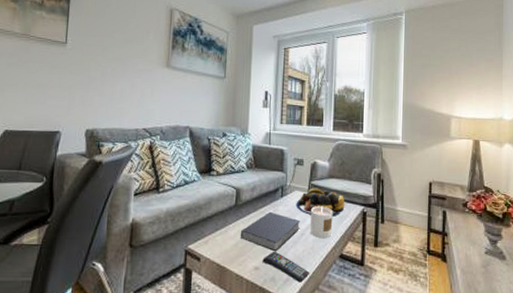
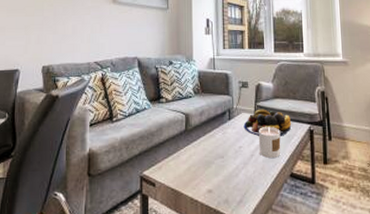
book: present [240,211,301,252] -> none [192,134,250,174]
remote control: present [262,251,310,283] -> none [215,173,262,204]

